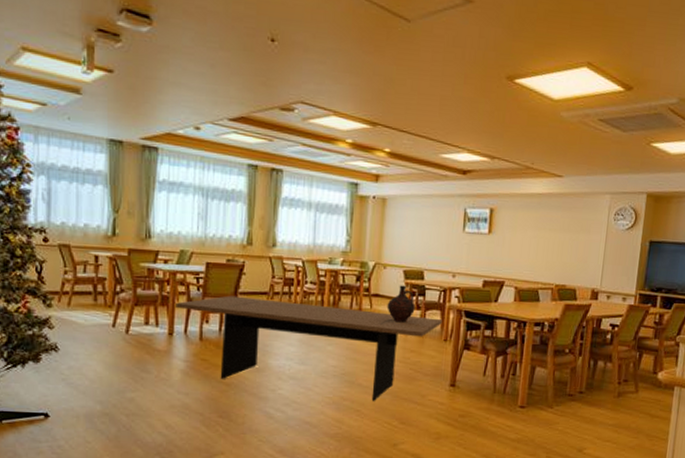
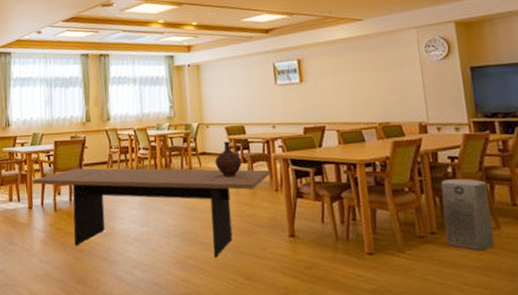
air purifier: none [590,345,636,411] -> present [440,179,495,251]

